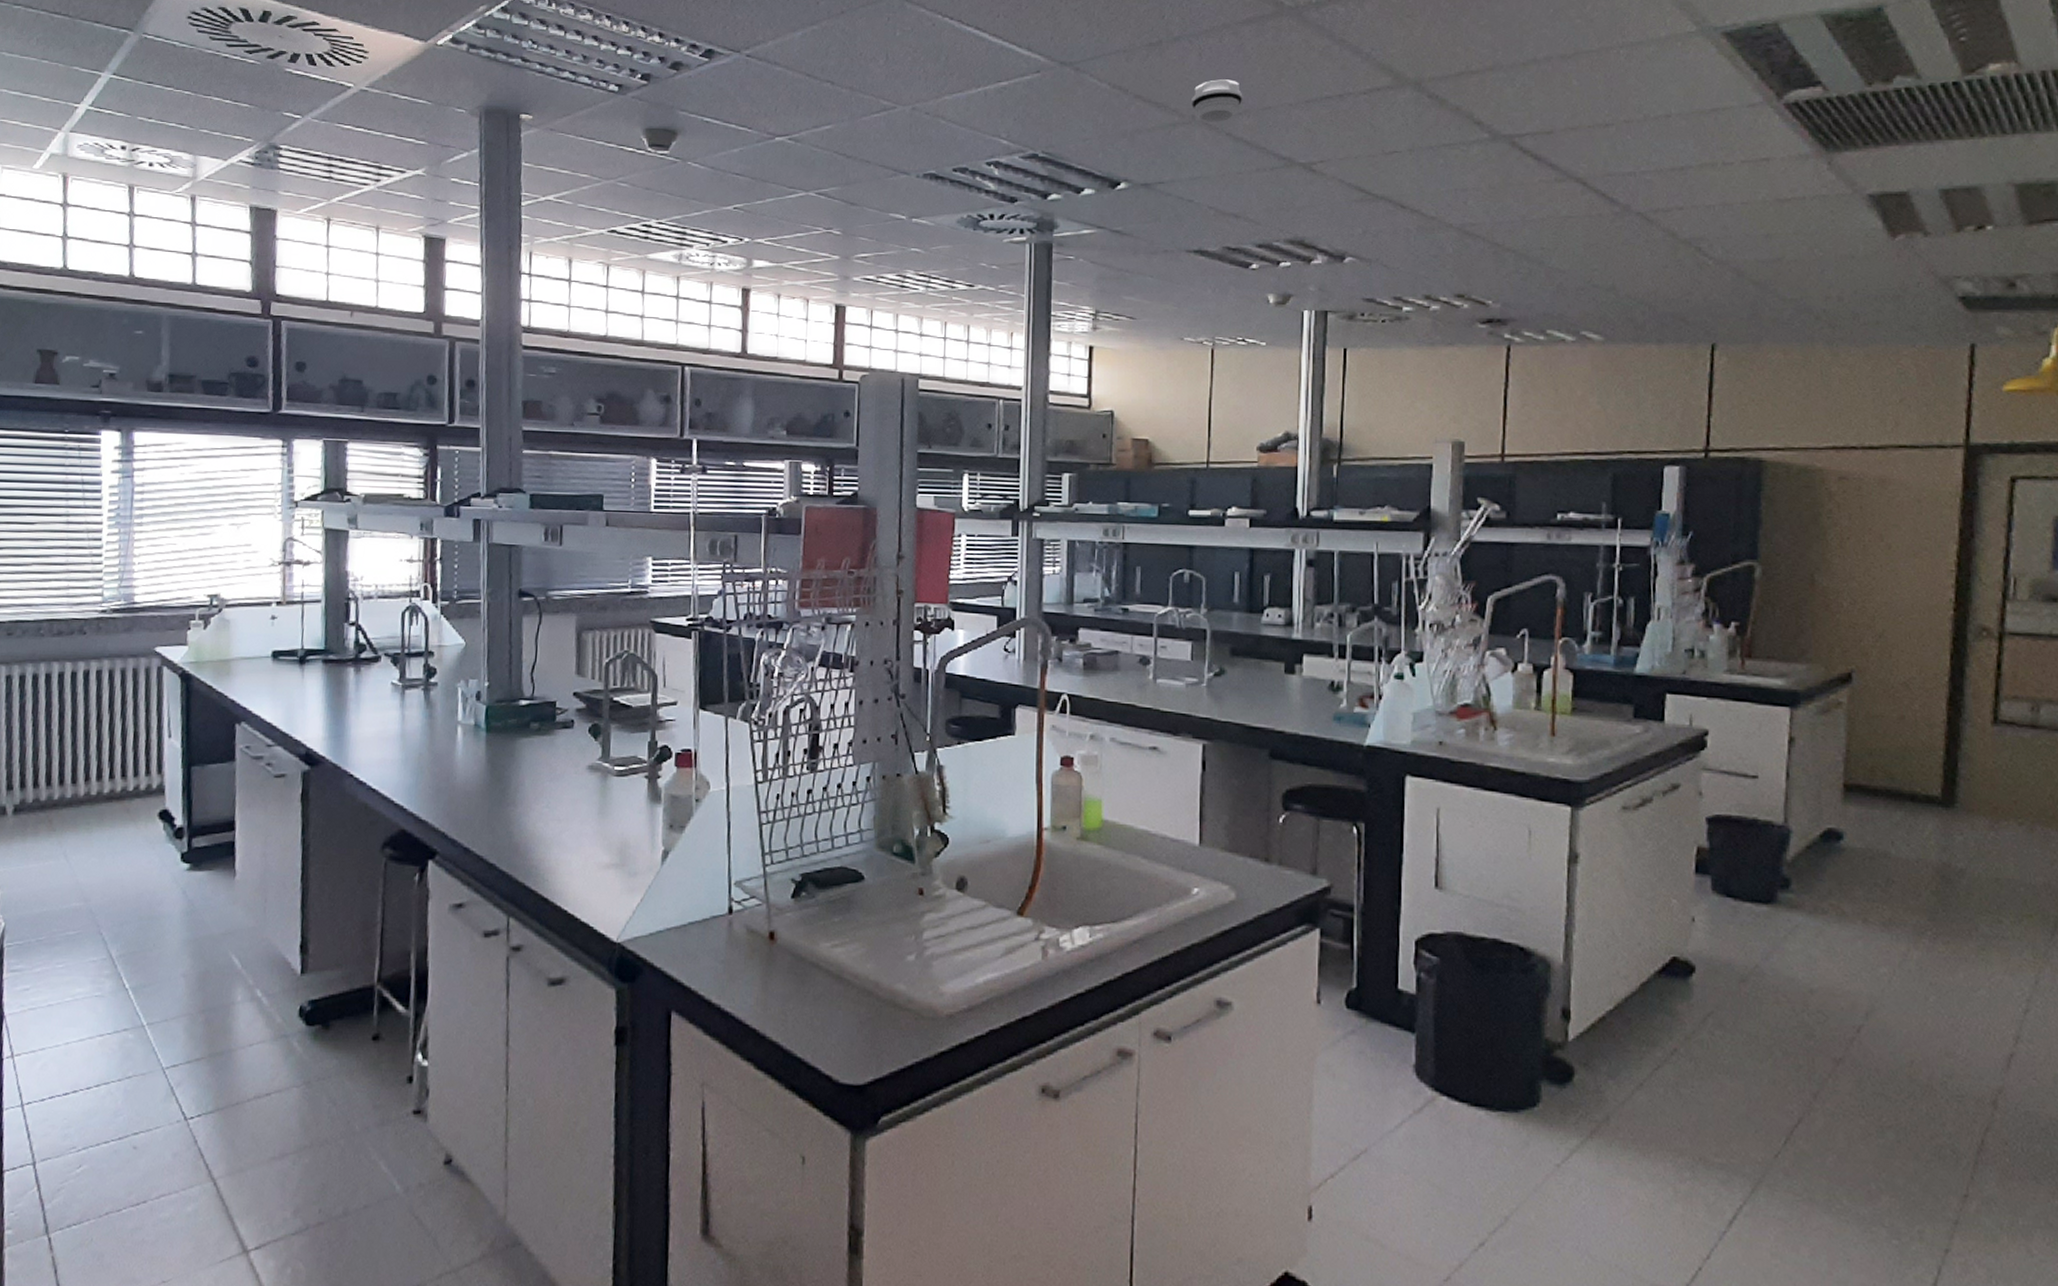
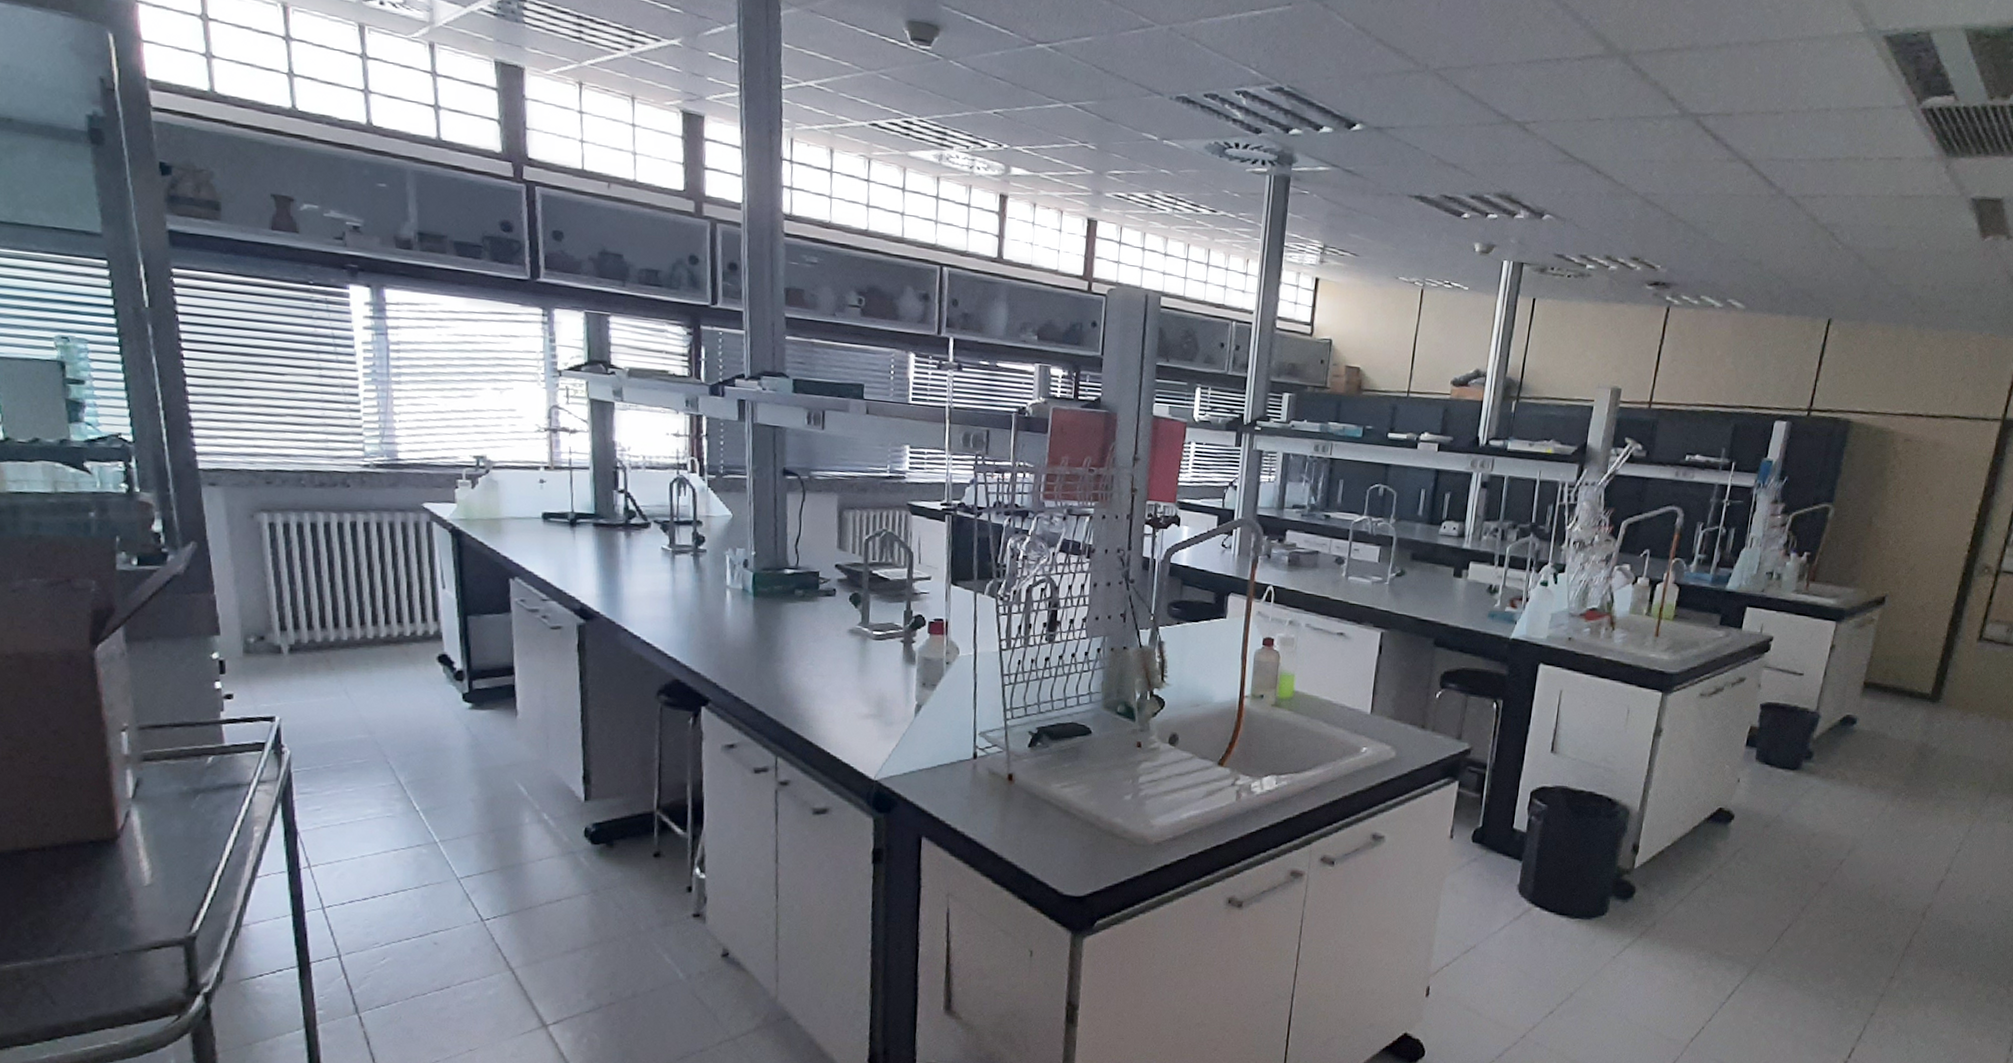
smoke detector: present [1192,79,1243,123] -> none [1426,31,1473,74]

